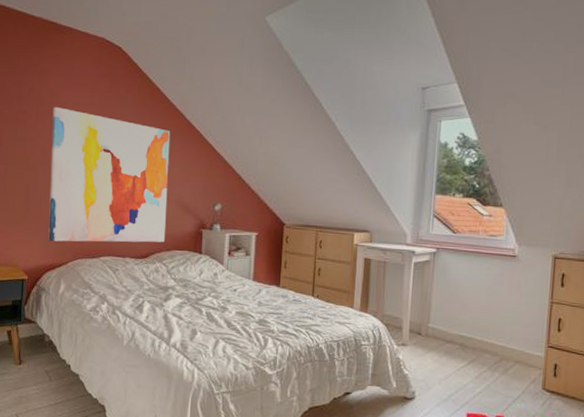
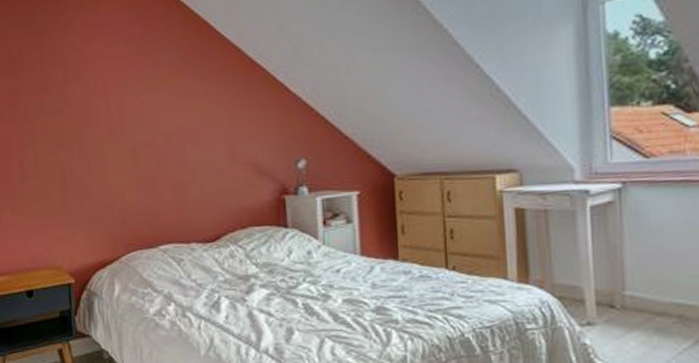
wall art: present [48,107,171,243] -> none [81,65,238,233]

